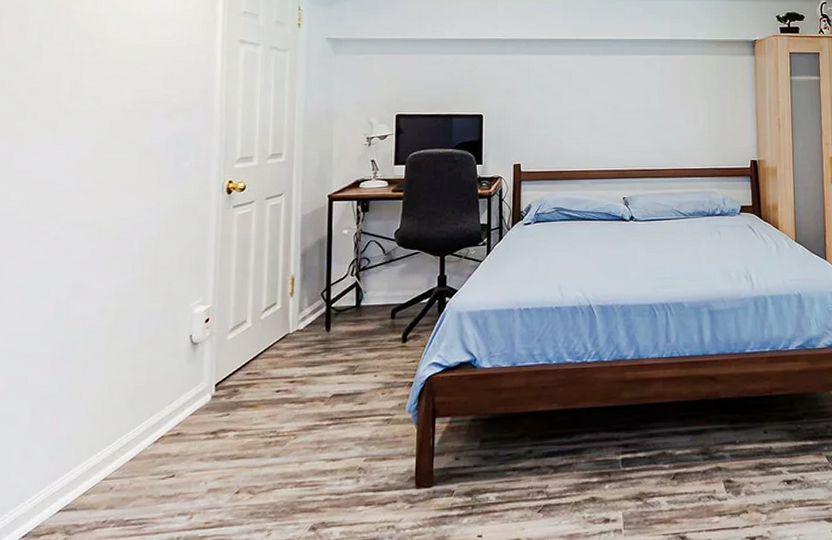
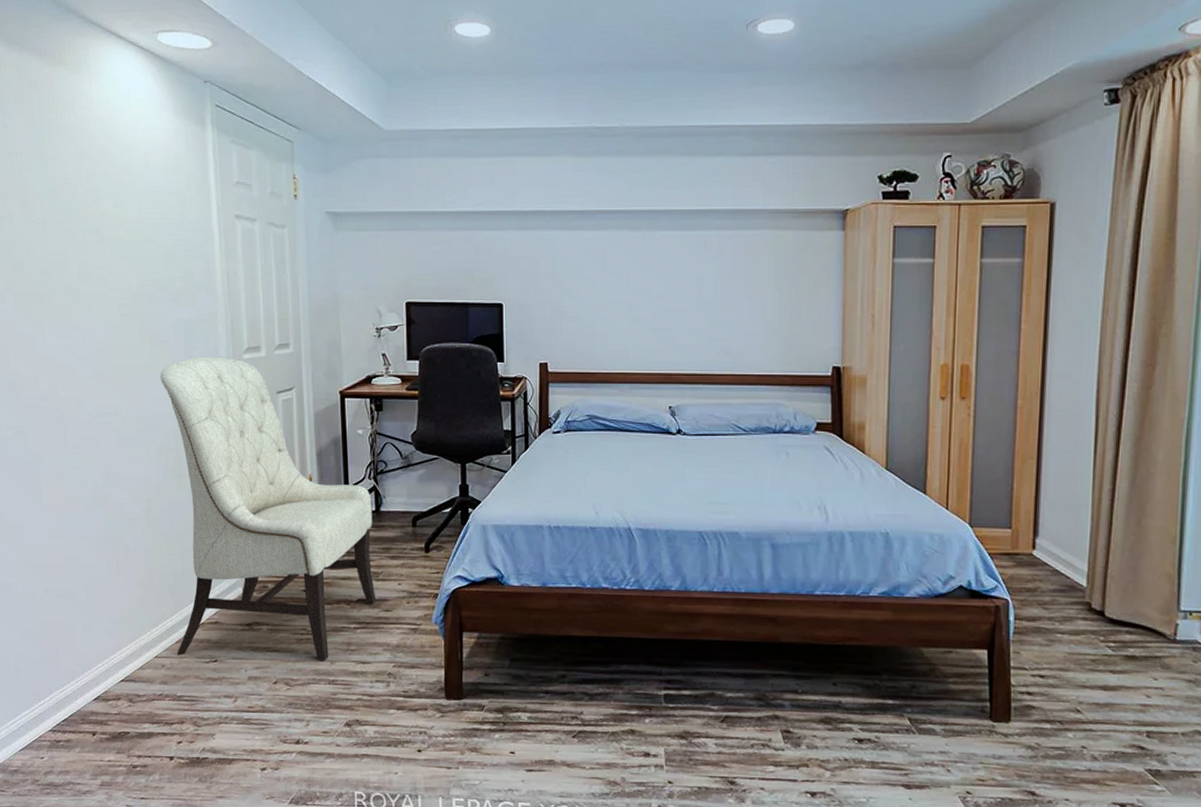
chair: none [129,167,353,475] -> present [160,357,377,662]

